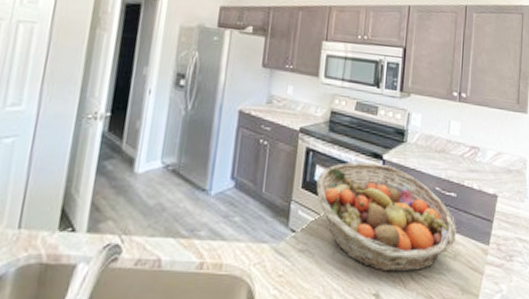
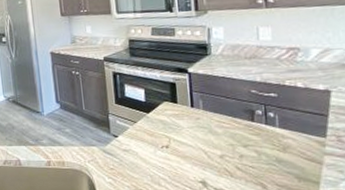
fruit basket: present [316,162,457,273] -> none [127,76,284,165]

